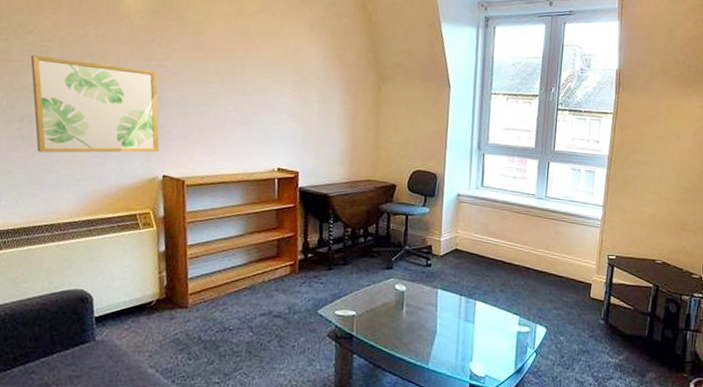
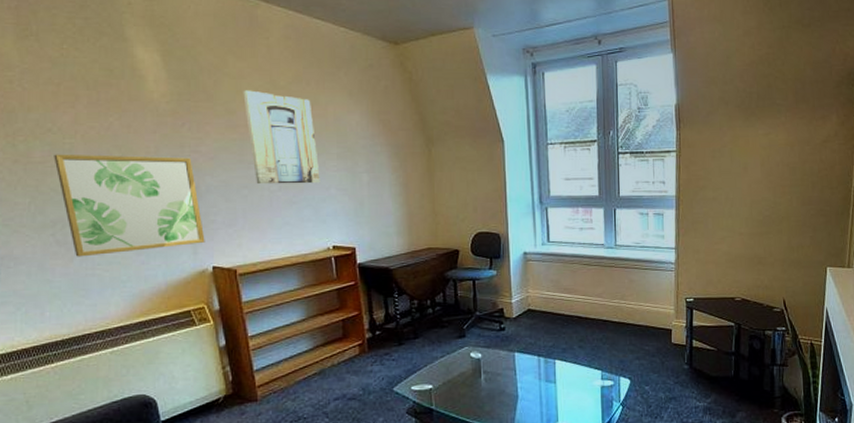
wall art: none [212,14,275,108] -> present [243,90,320,185]

